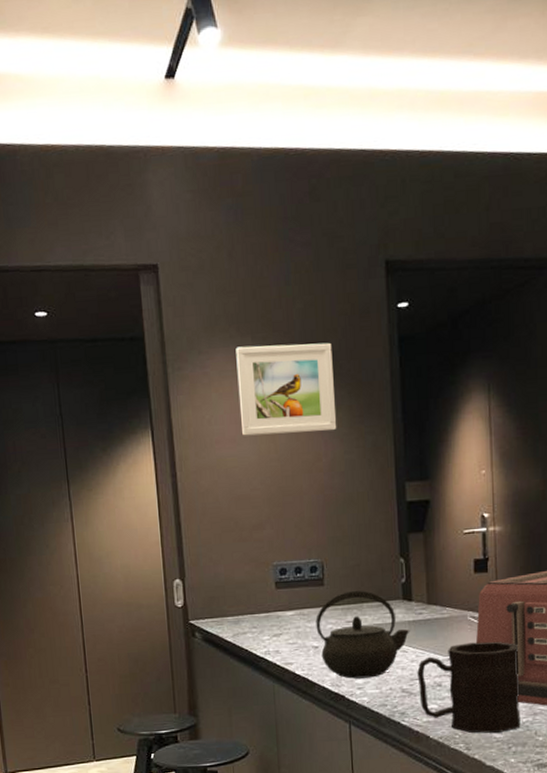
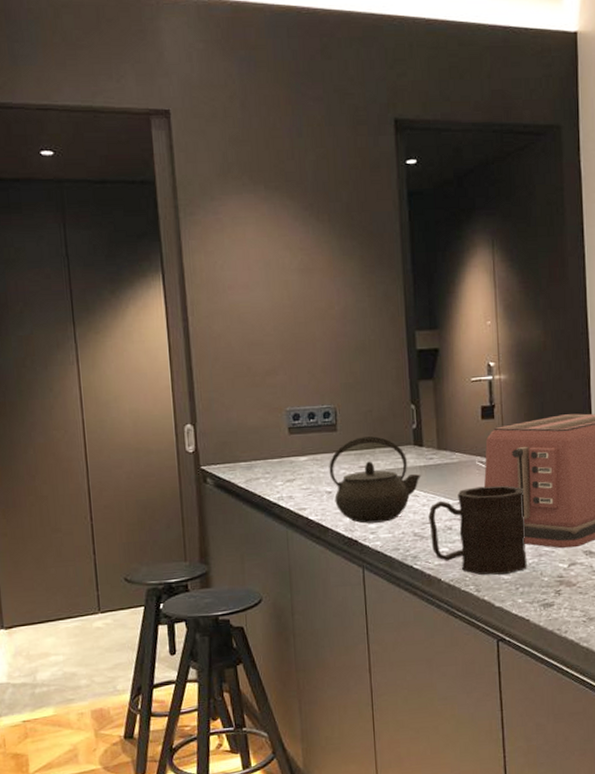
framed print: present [236,342,337,436] -> none [248,194,349,282]

